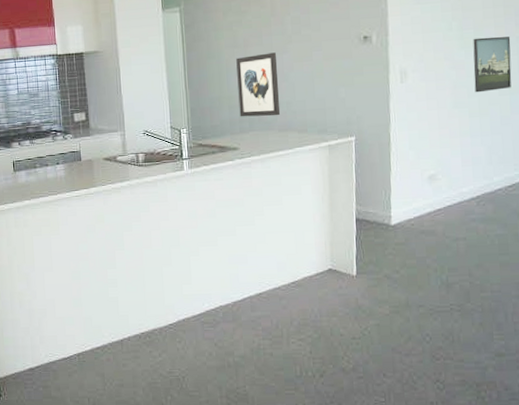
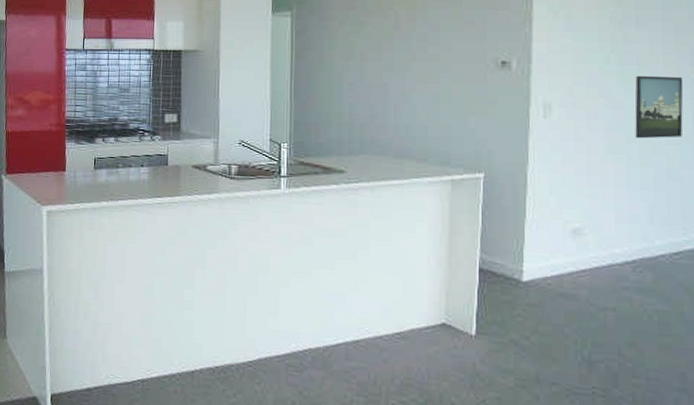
wall art: present [236,52,281,117] -> none [350,69,398,140]

